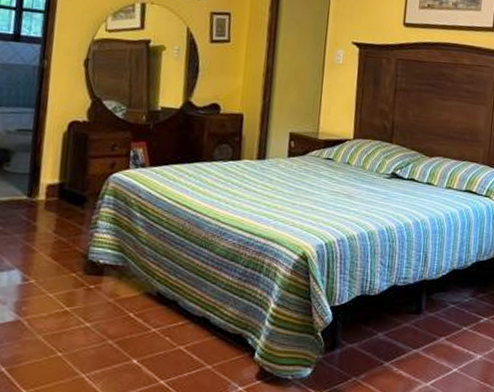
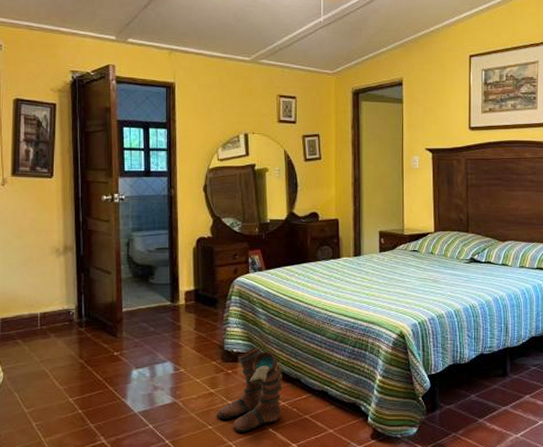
boots: none [69,259,157,362] -> present [217,347,283,432]

